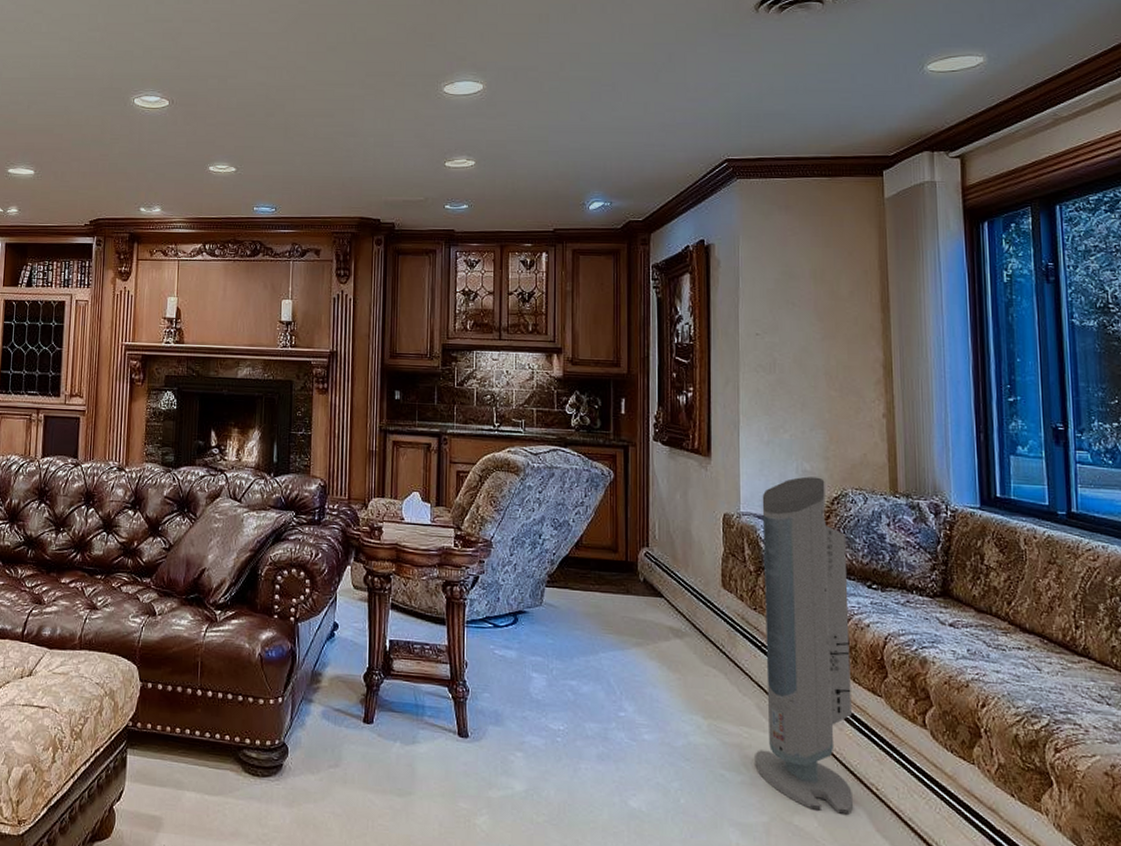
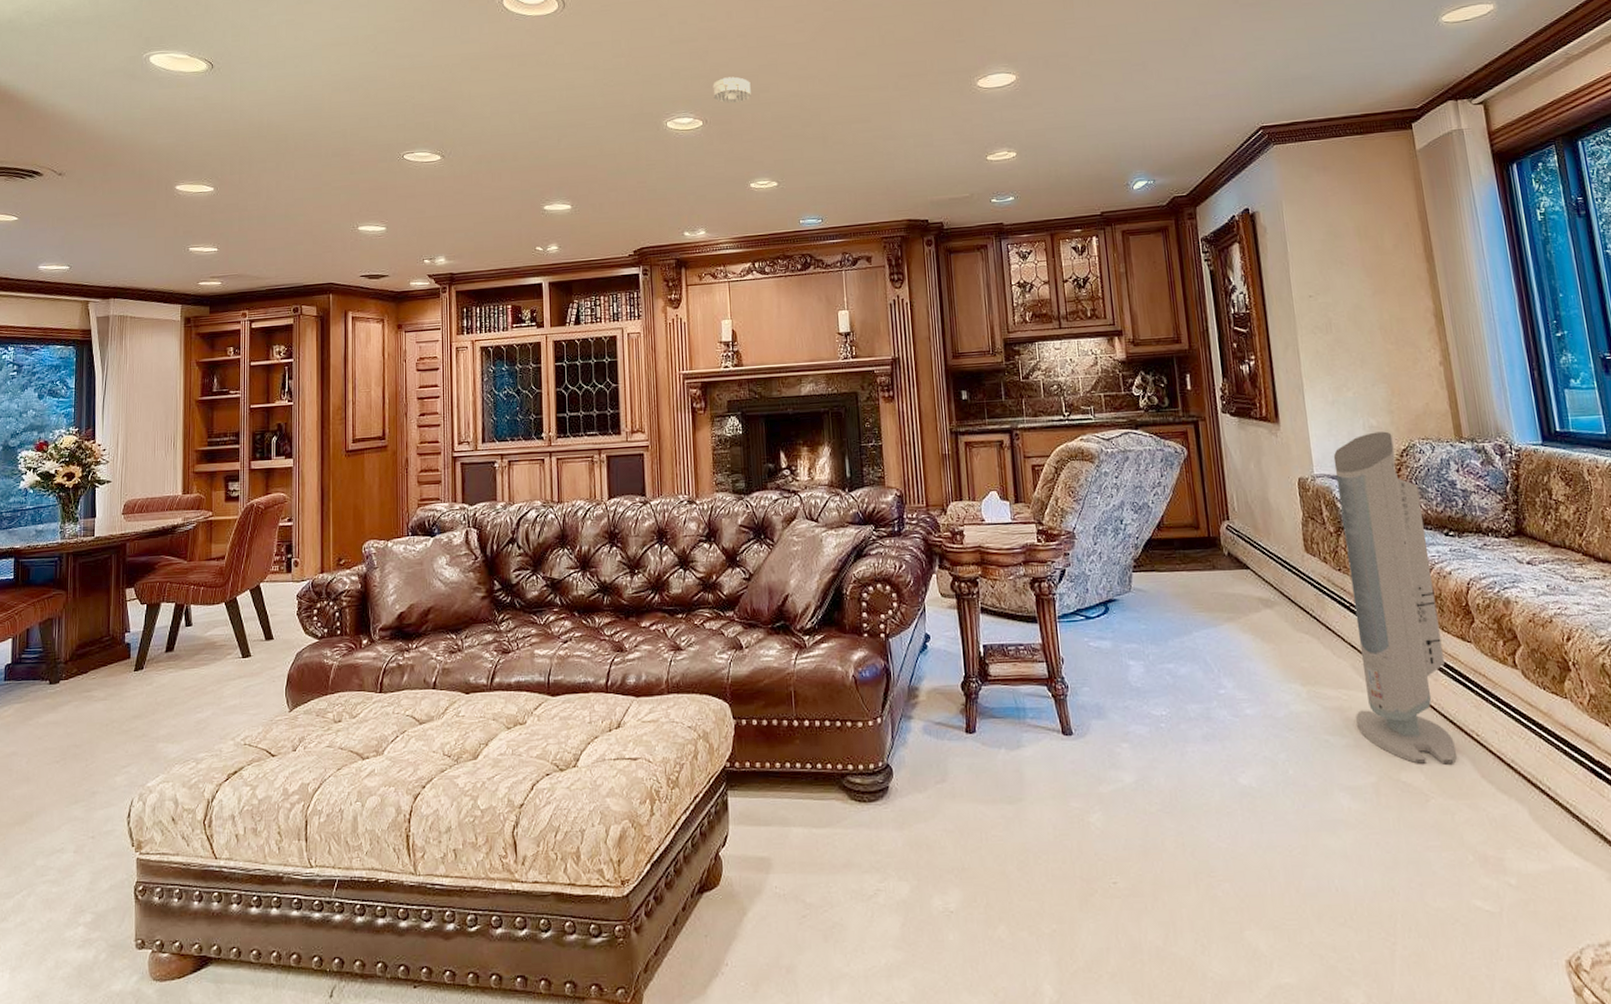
smoke detector: none [182,60,220,86] -> present [713,76,751,103]

